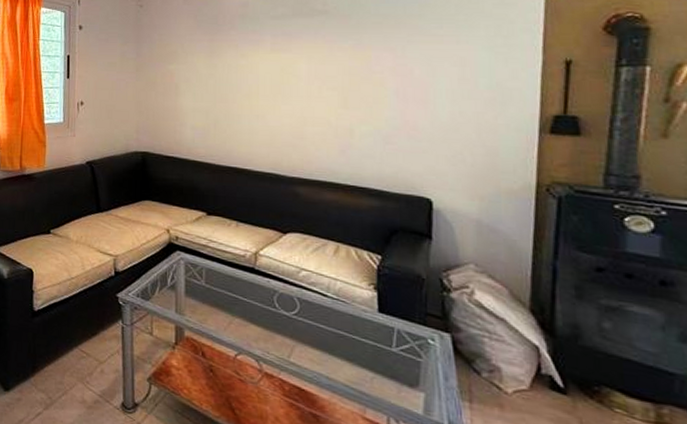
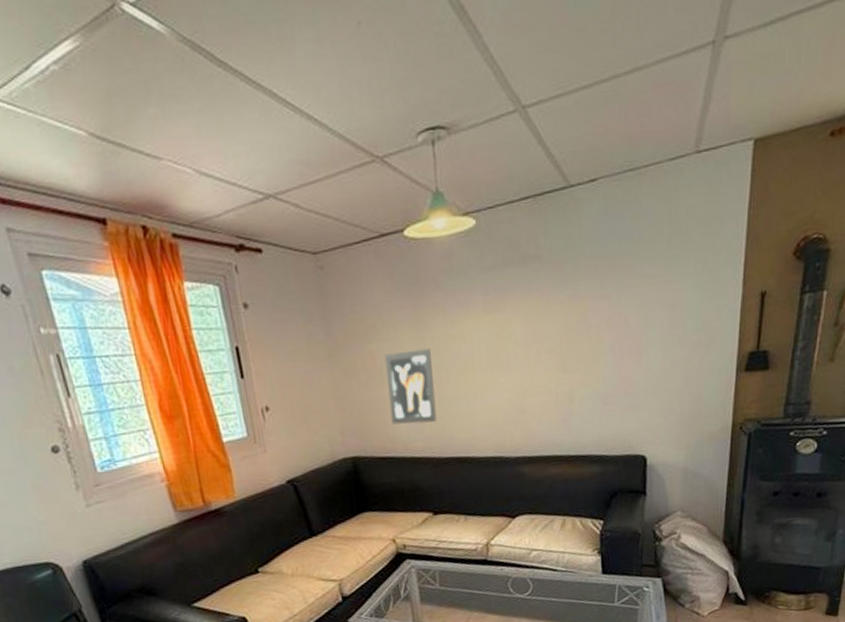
wall art: none [179,73,221,134] -> present [384,348,437,425]

